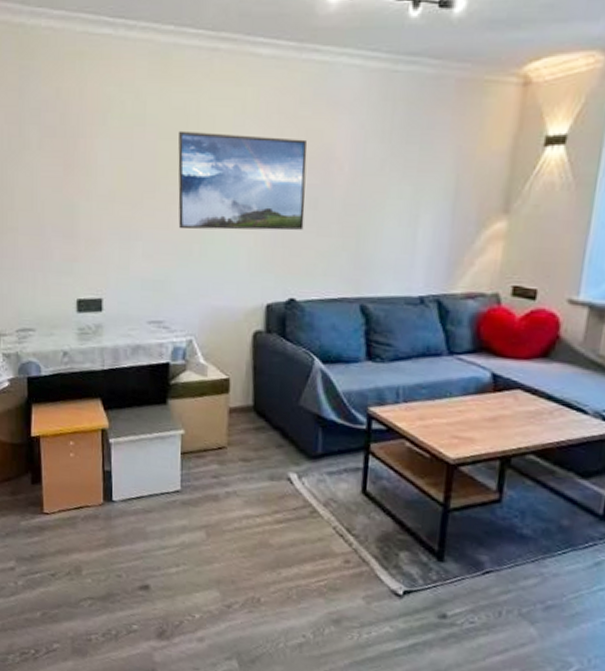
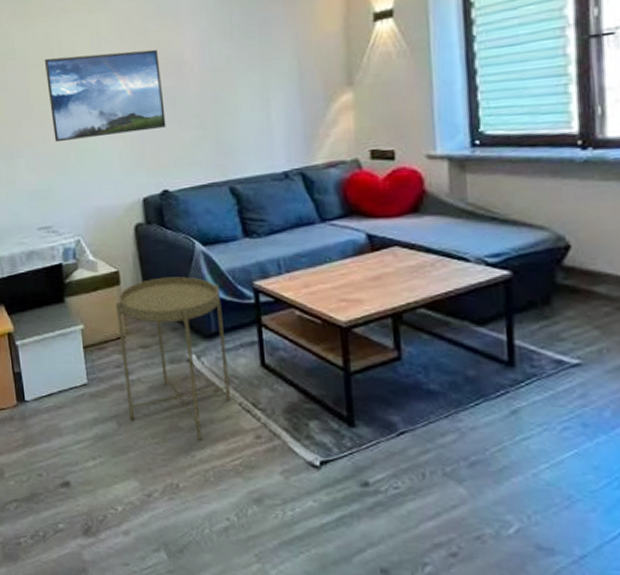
side table: none [220,391,333,558] -> present [116,276,231,439]

